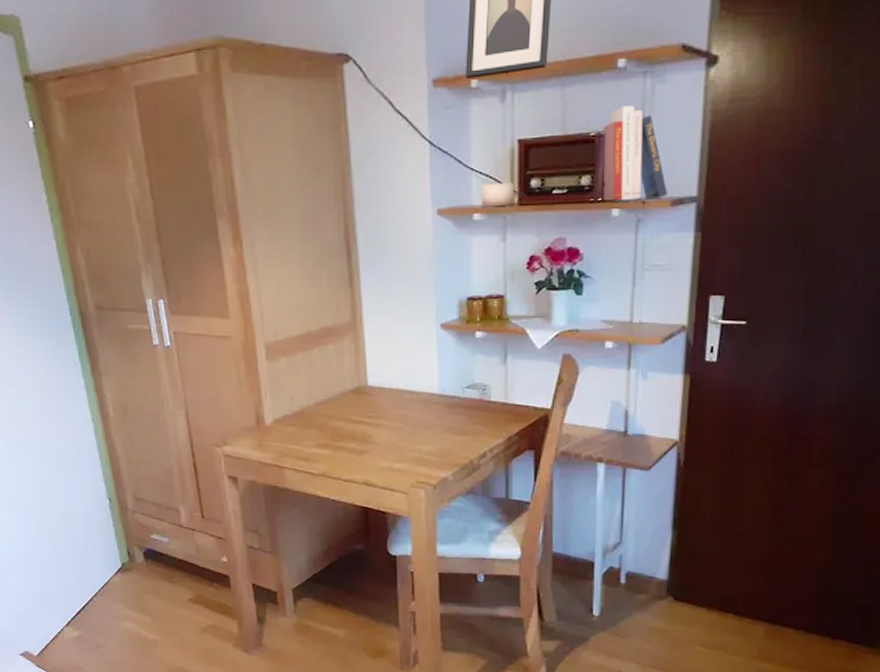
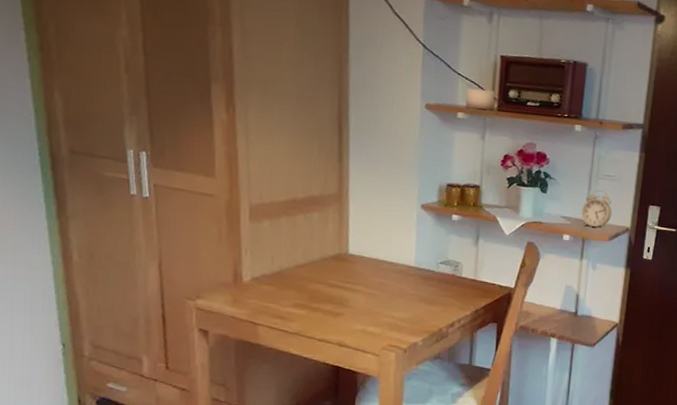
books: present [602,106,667,202] -> none [569,42,620,121]
alarm clock: none [625,283,664,330] -> present [581,189,612,228]

